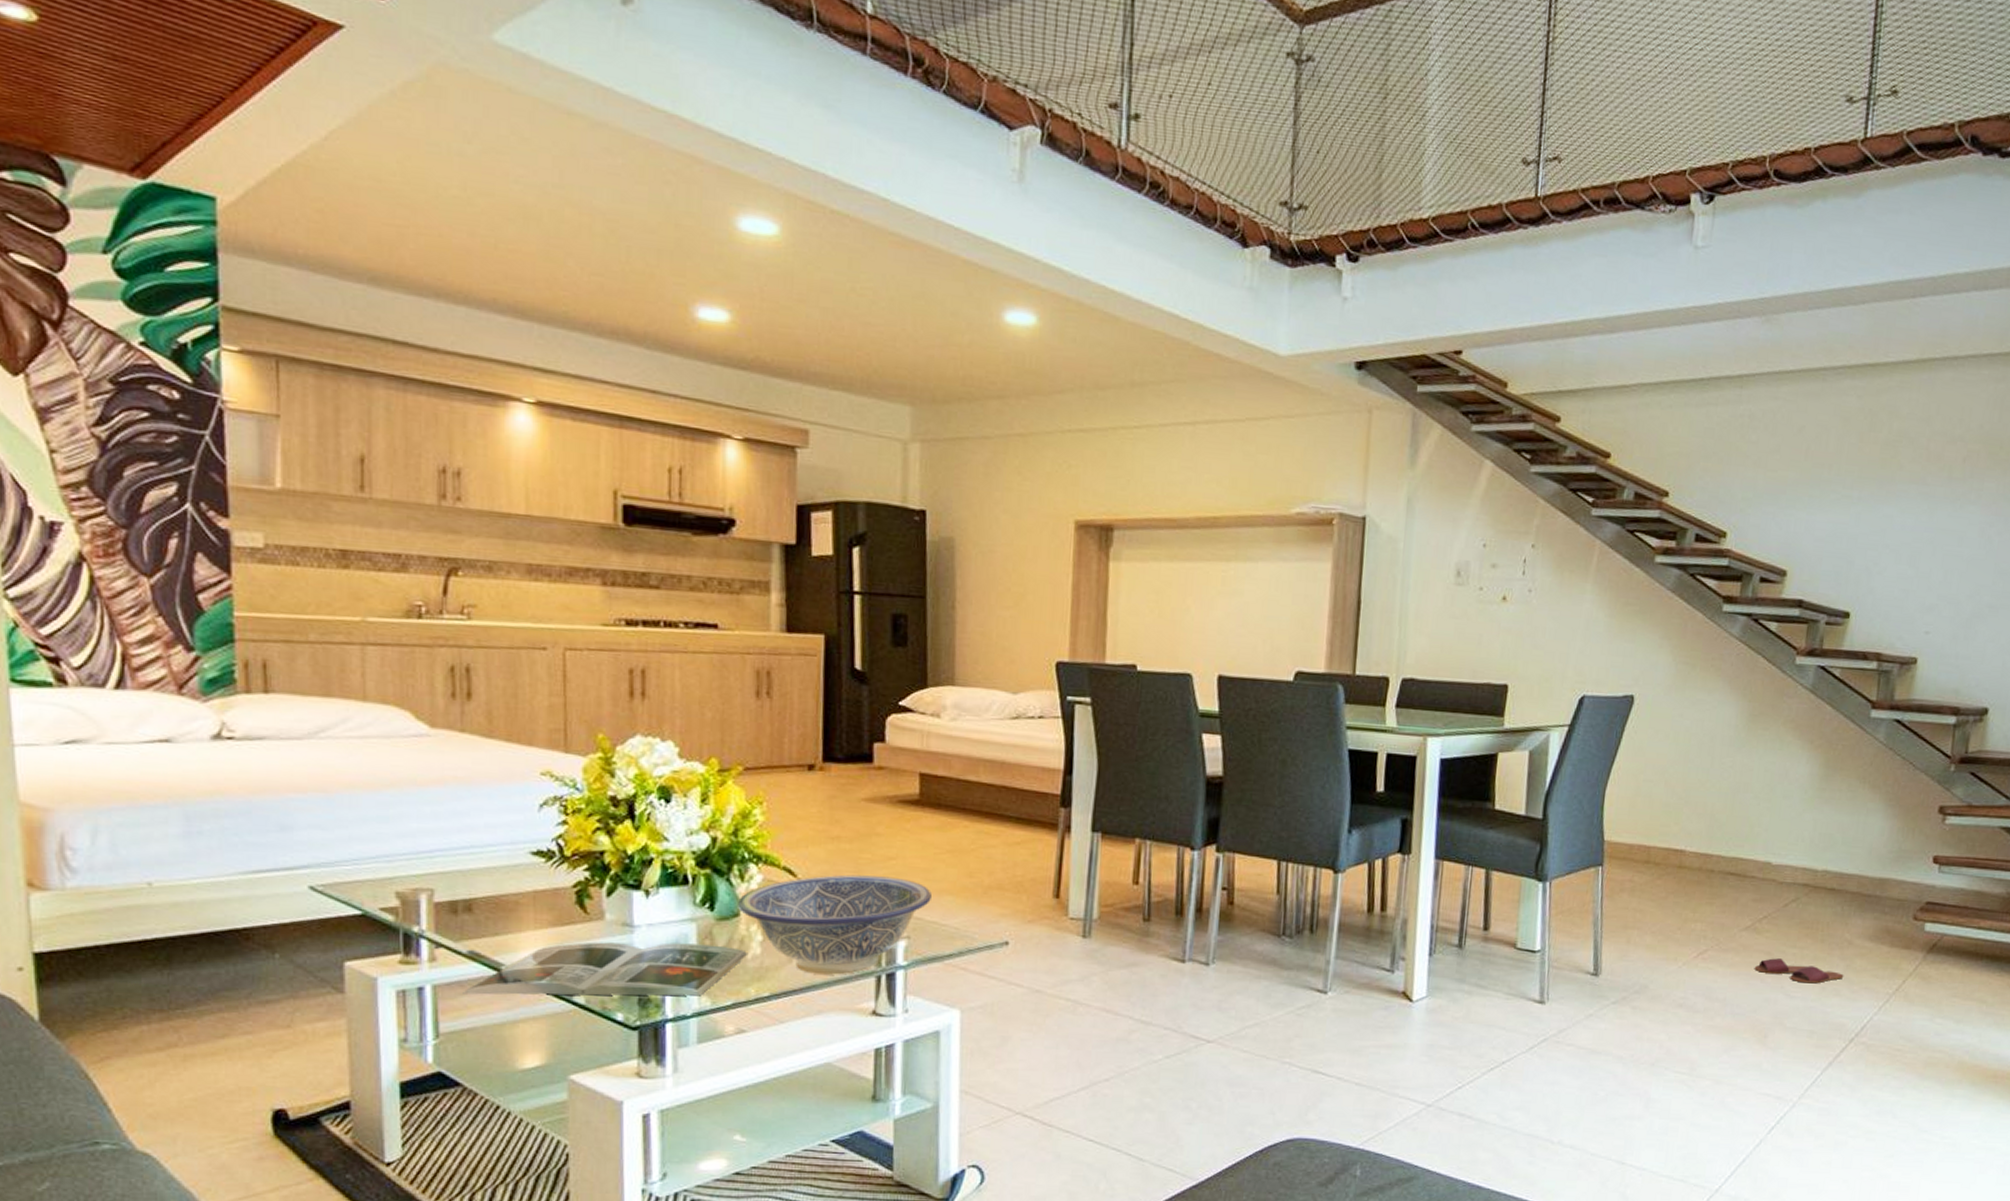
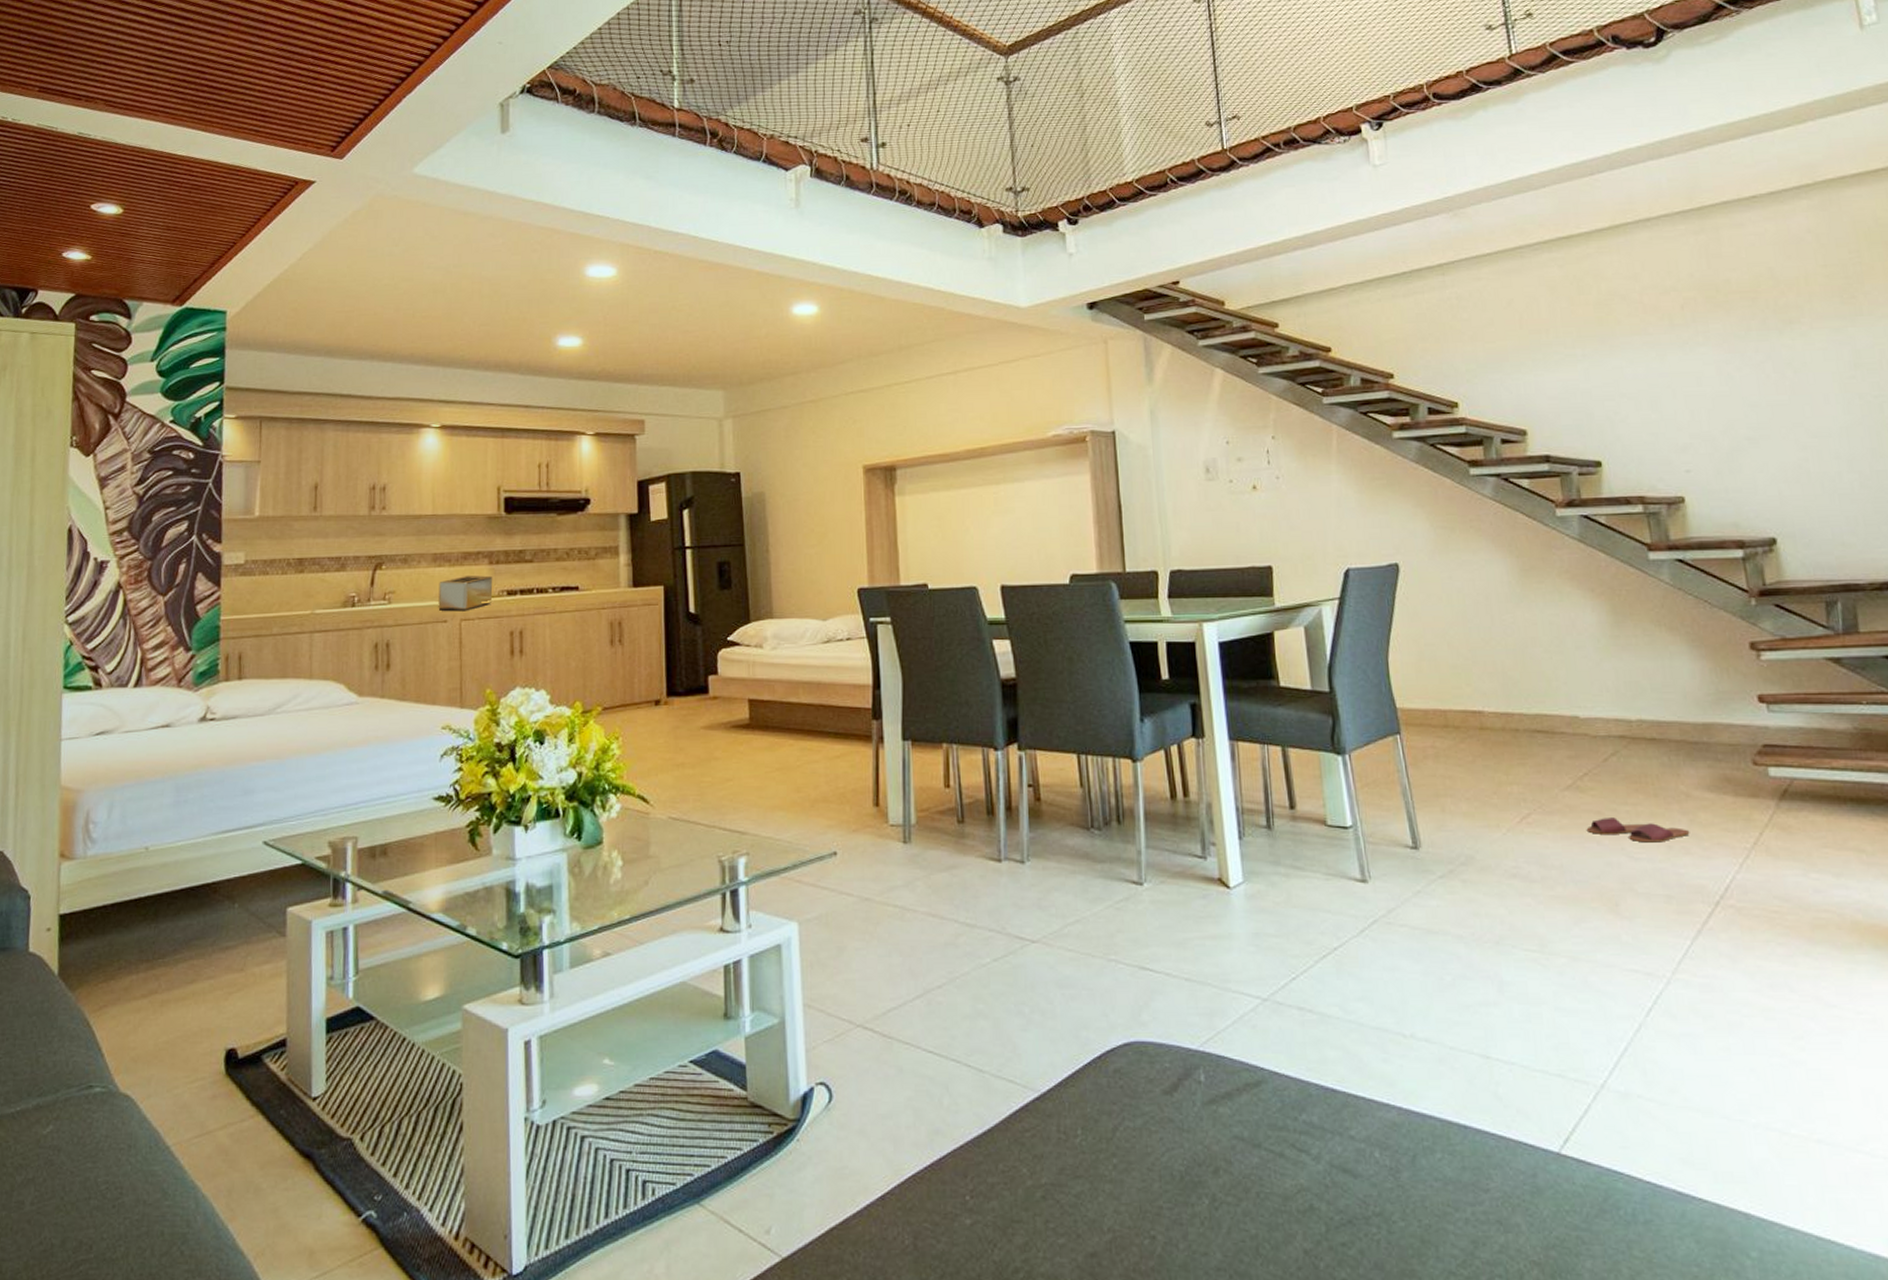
magazine: present [462,942,749,996] -> none [378,872,611,932]
toaster: none [535,596,607,639] -> present [438,575,493,612]
decorative bowl: present [738,874,933,975] -> none [601,797,767,895]

